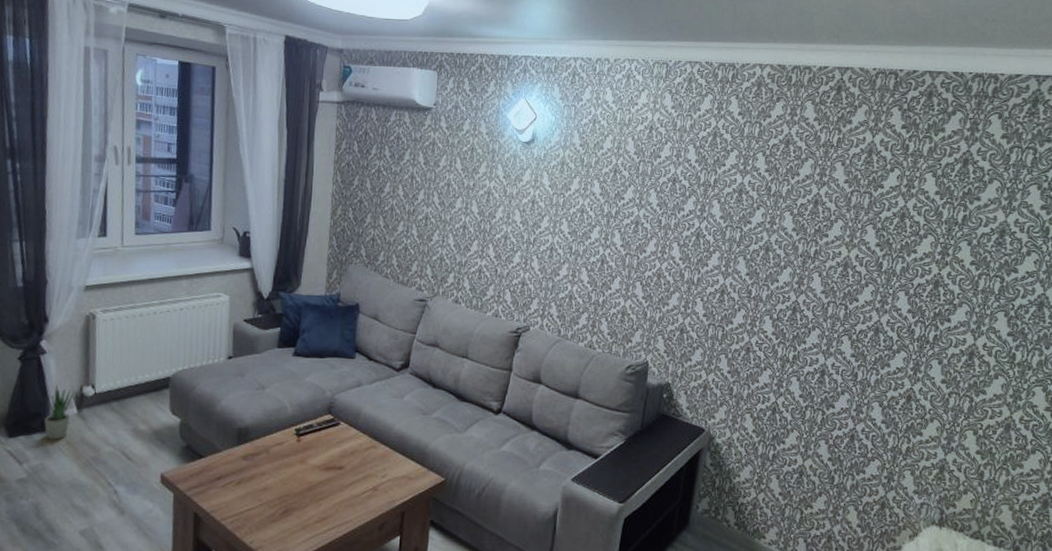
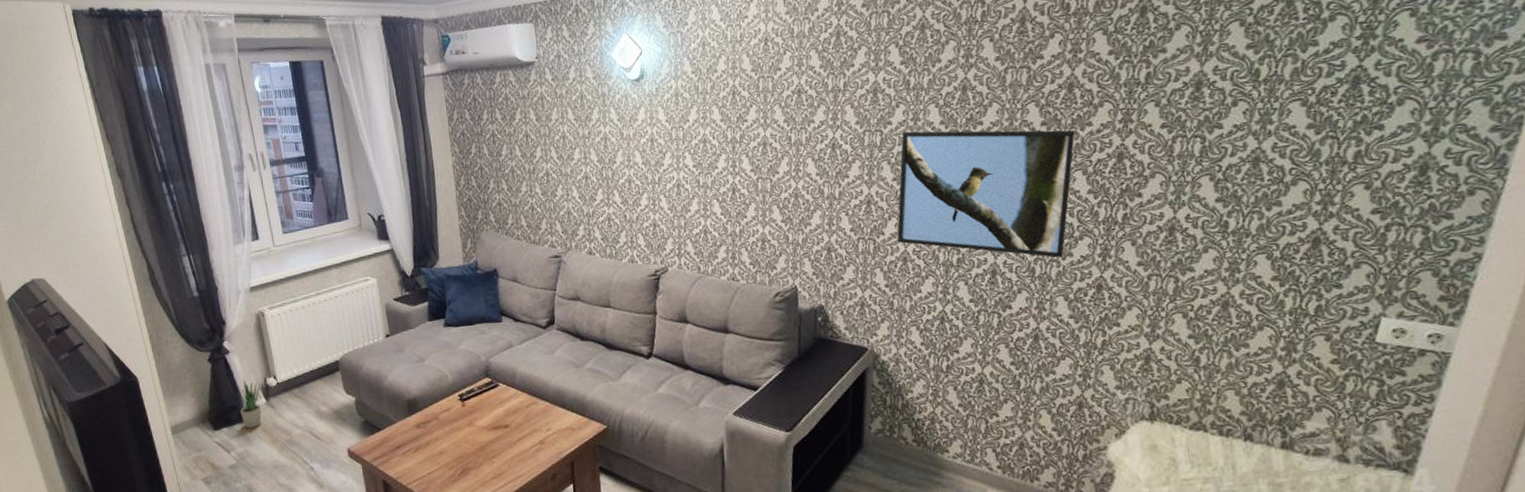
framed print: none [743,232,902,367] -> present [897,130,1075,258]

